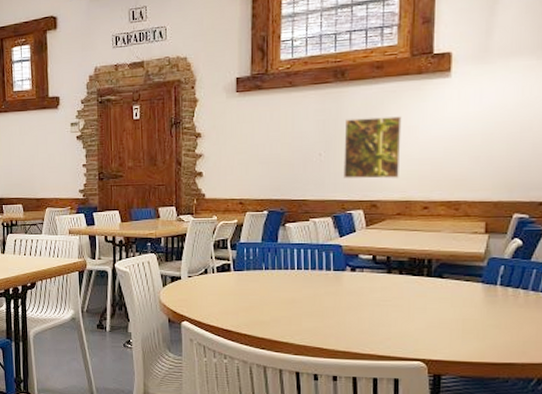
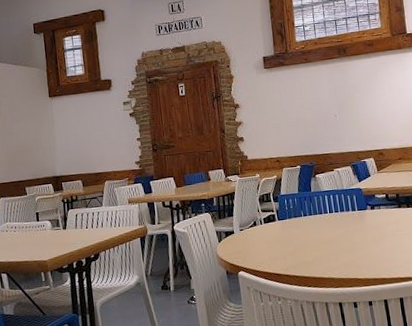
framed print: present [343,116,402,179] -> none [351,82,396,134]

